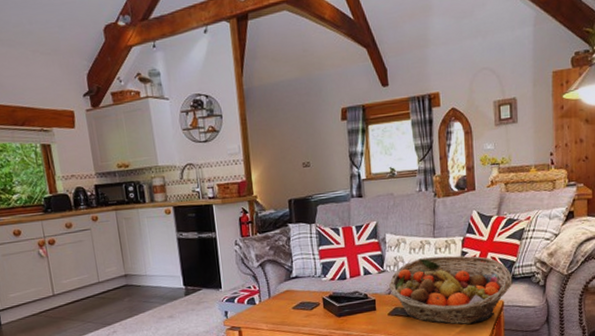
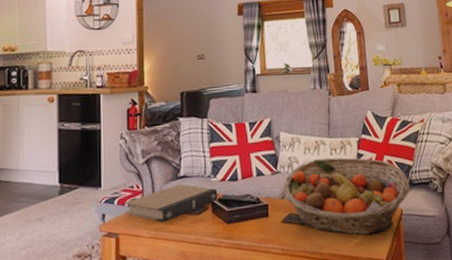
book: none [244,283,329,317] -> present [124,184,218,222]

